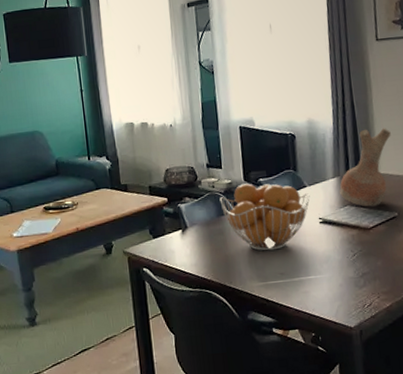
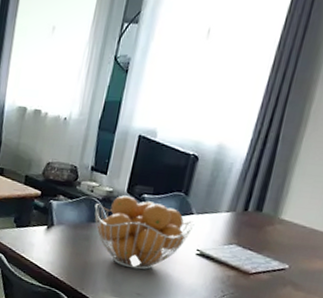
vase: present [339,128,391,207] -> none [229,168,313,253]

